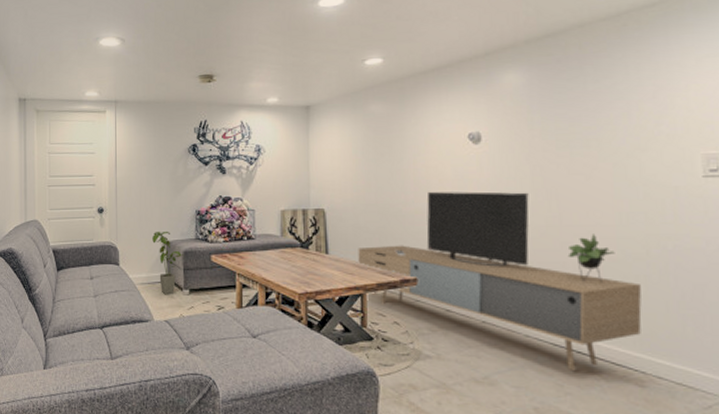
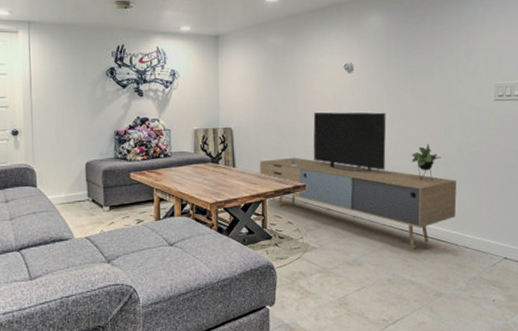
house plant: present [152,231,184,295] -> none [71,151,104,213]

